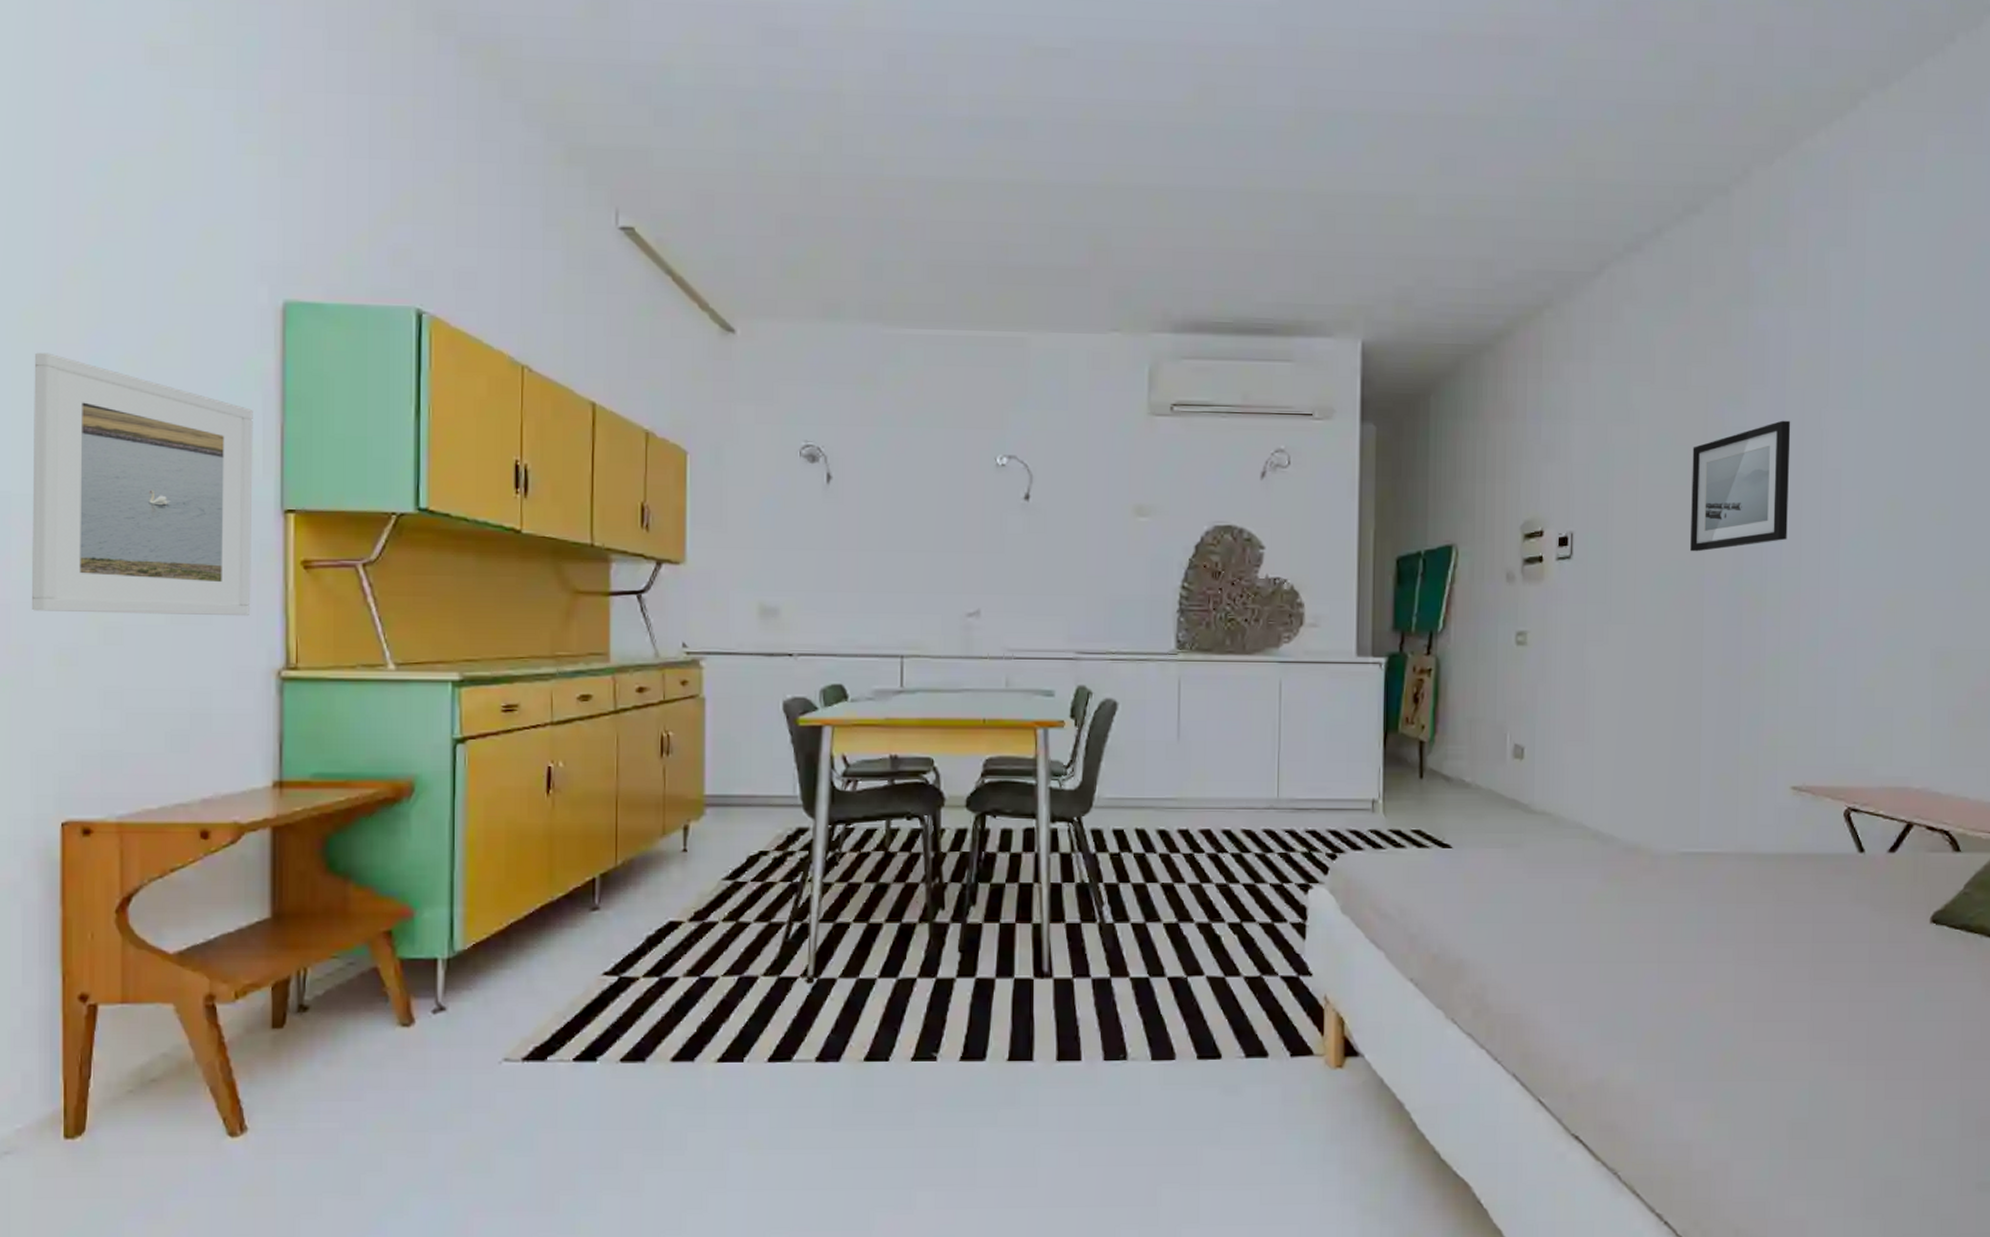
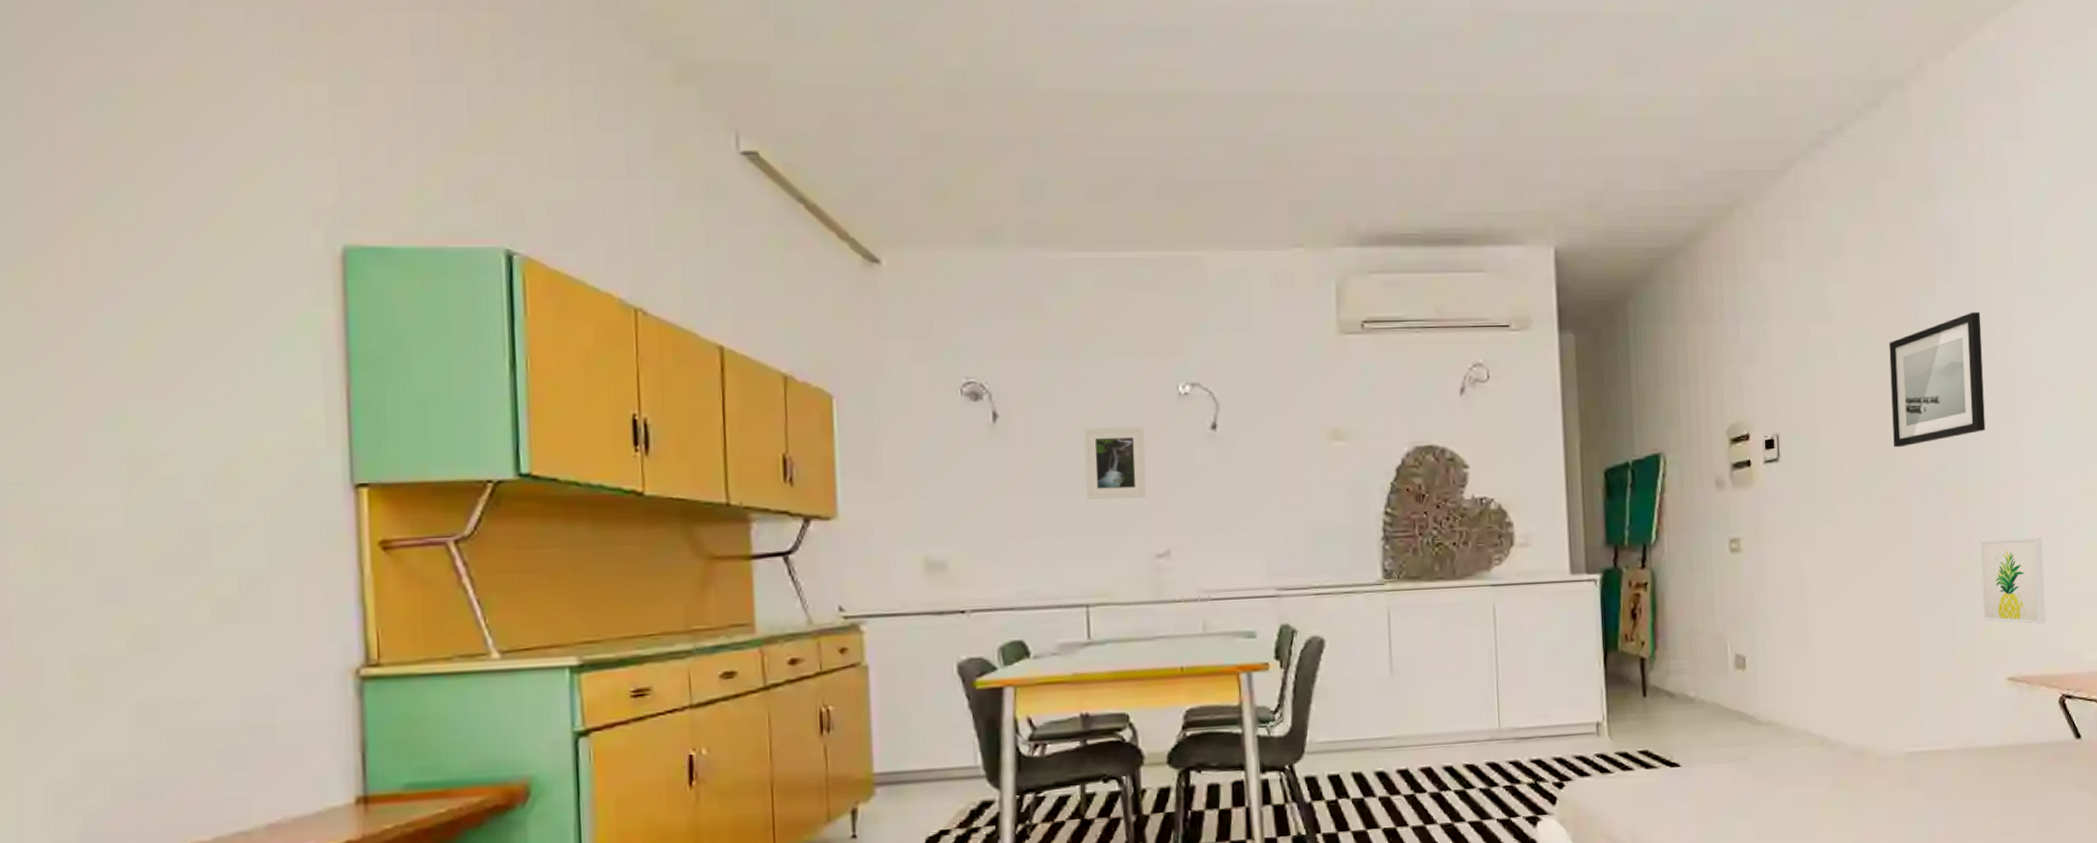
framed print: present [32,352,253,617] -> none [29,316,319,619]
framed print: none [907,492,962,561] -> present [1084,426,1147,499]
wall art: none [1770,648,1839,736] -> present [1980,537,2046,625]

